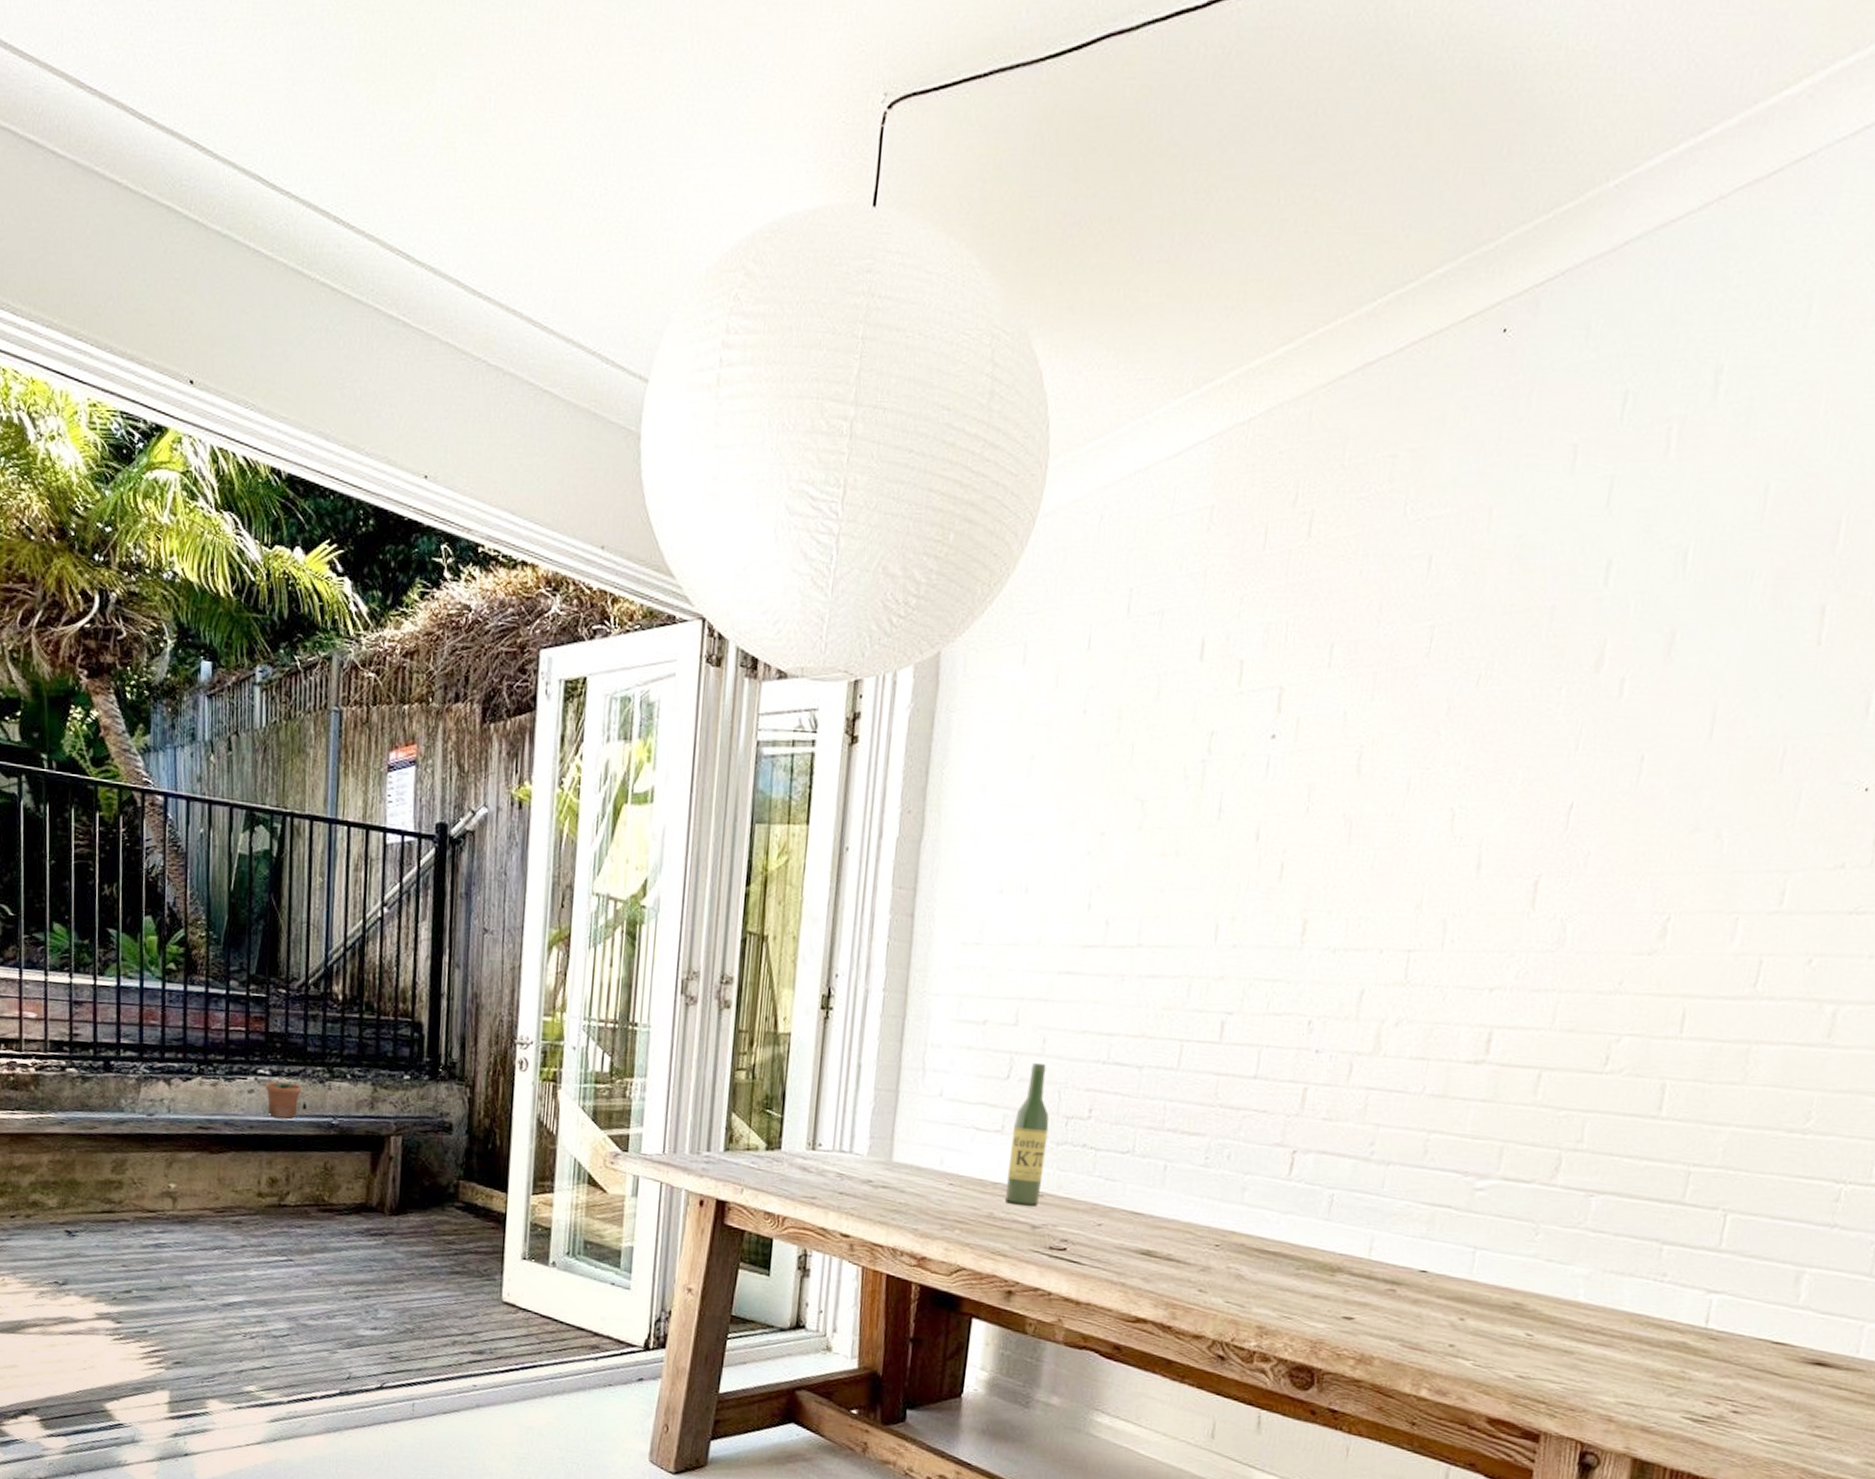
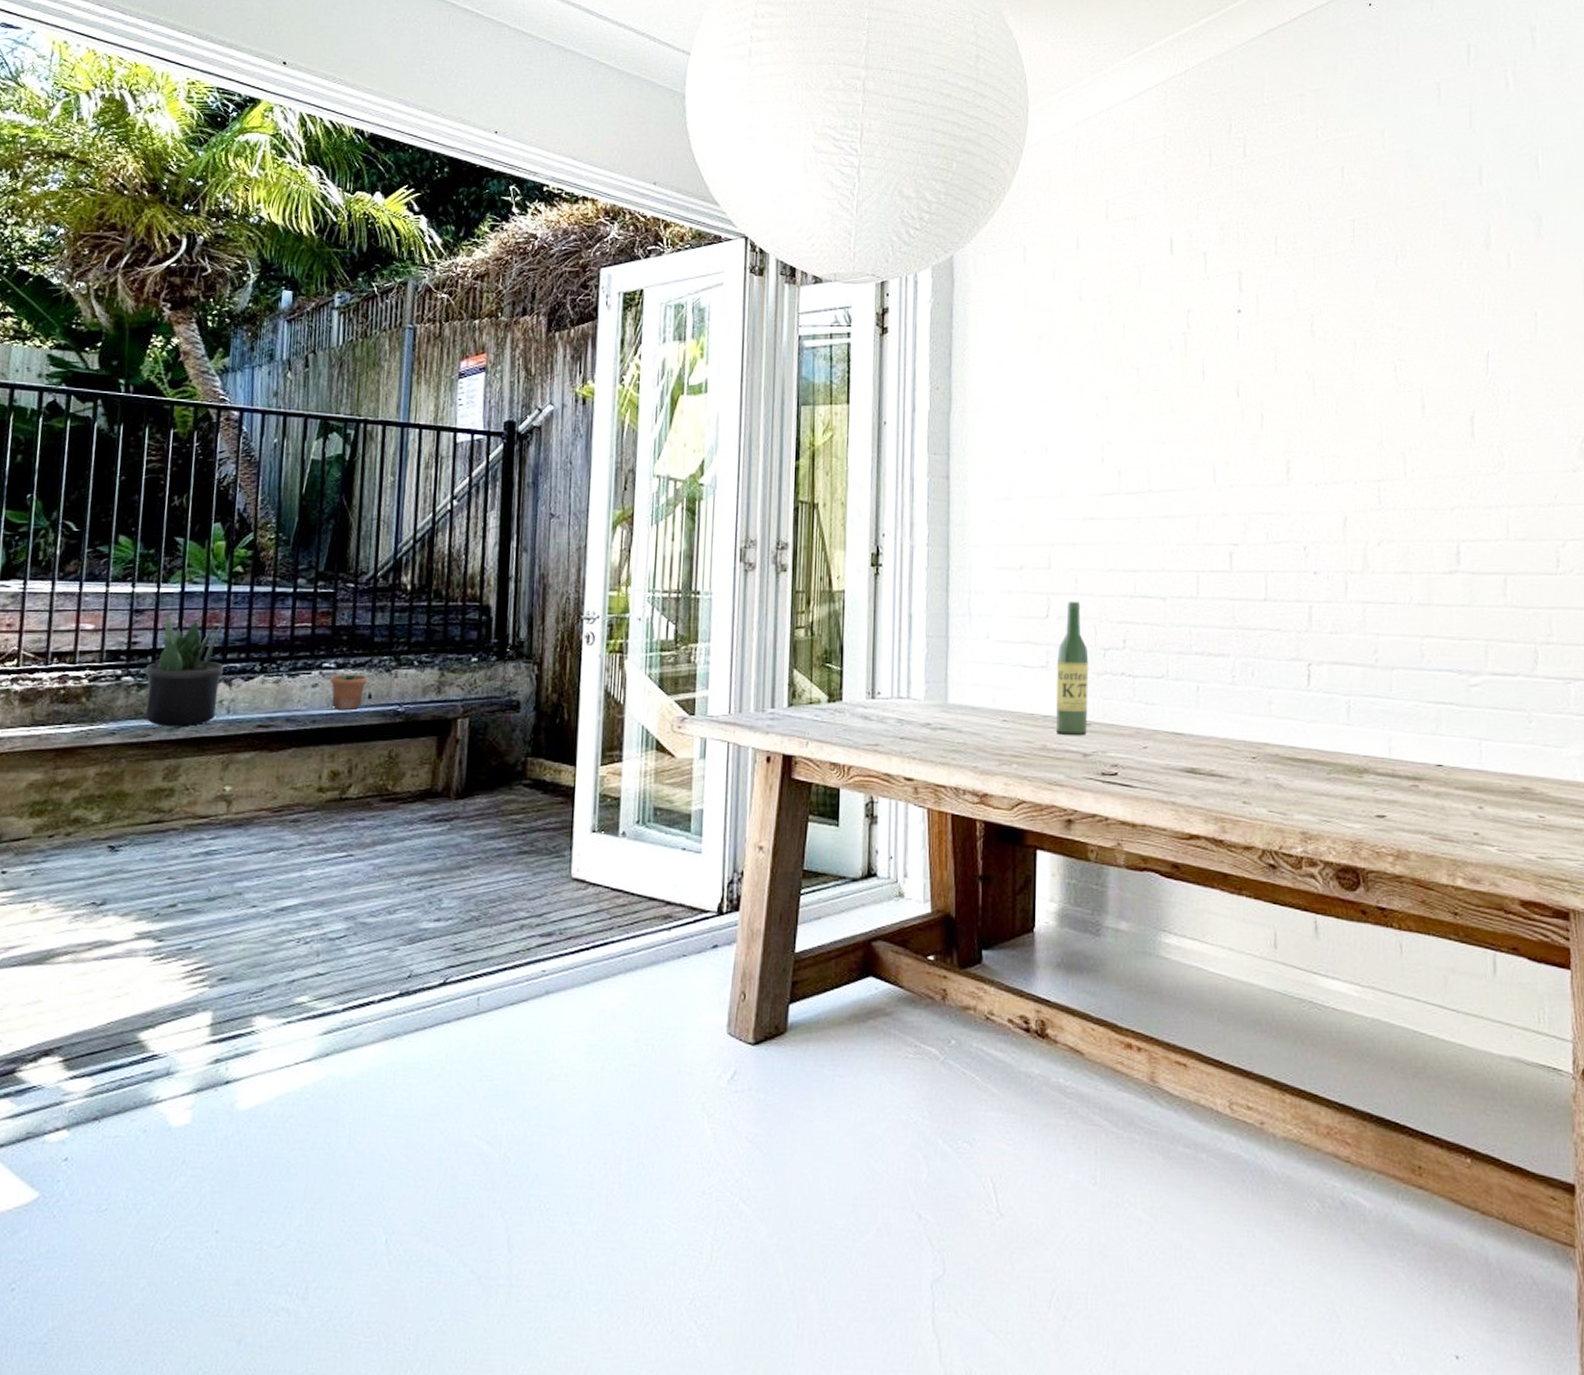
planter: none [89,1007,162,1122] -> present [145,613,224,727]

